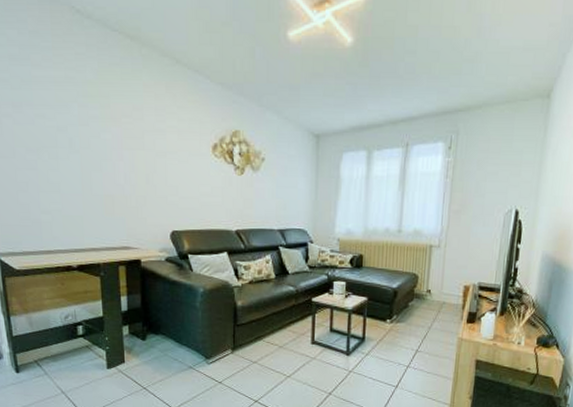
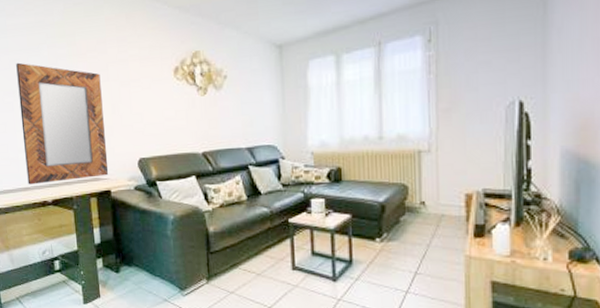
home mirror: none [41,118,140,248] -> present [16,62,109,185]

